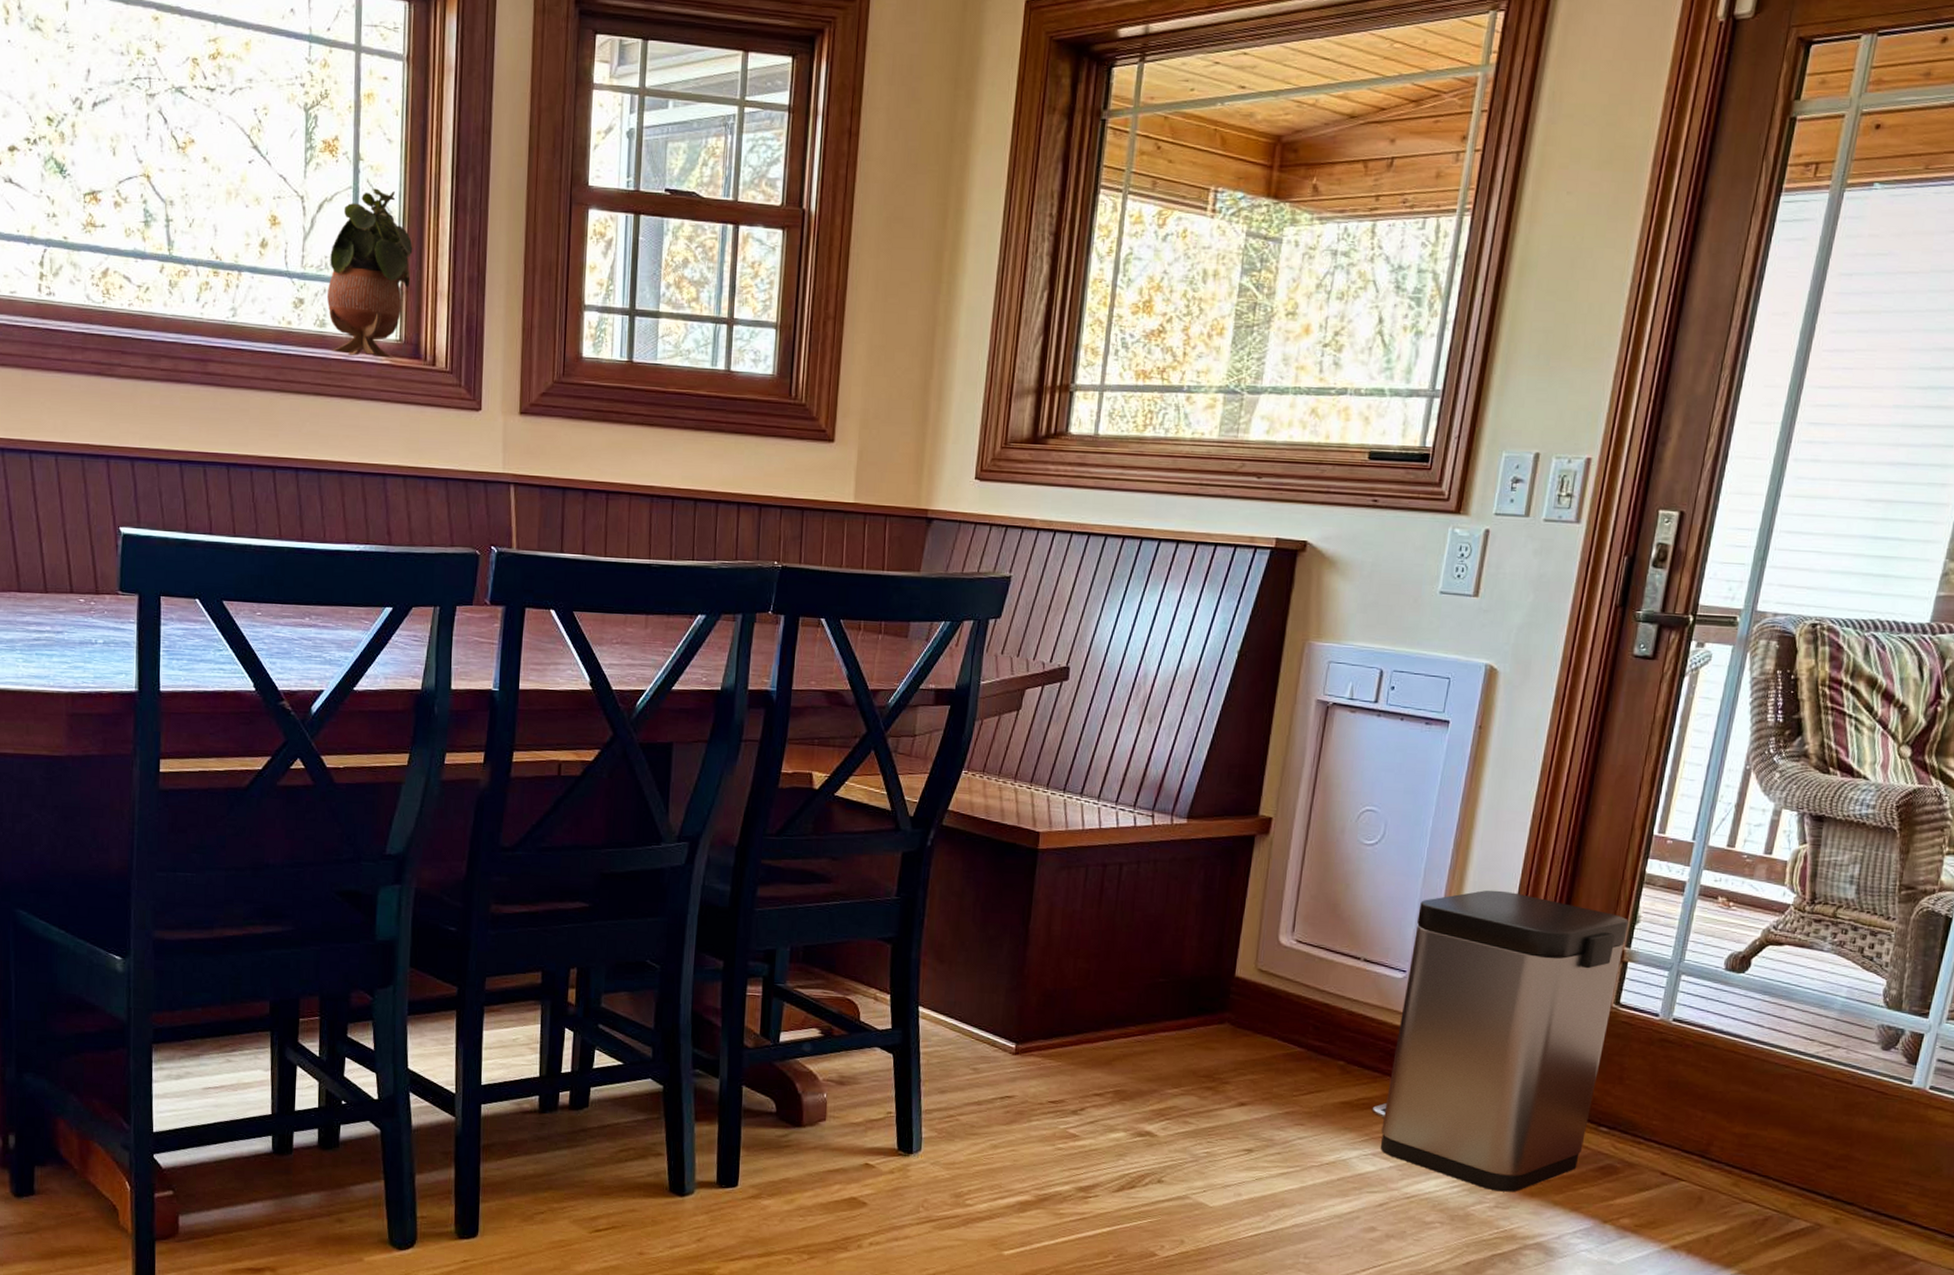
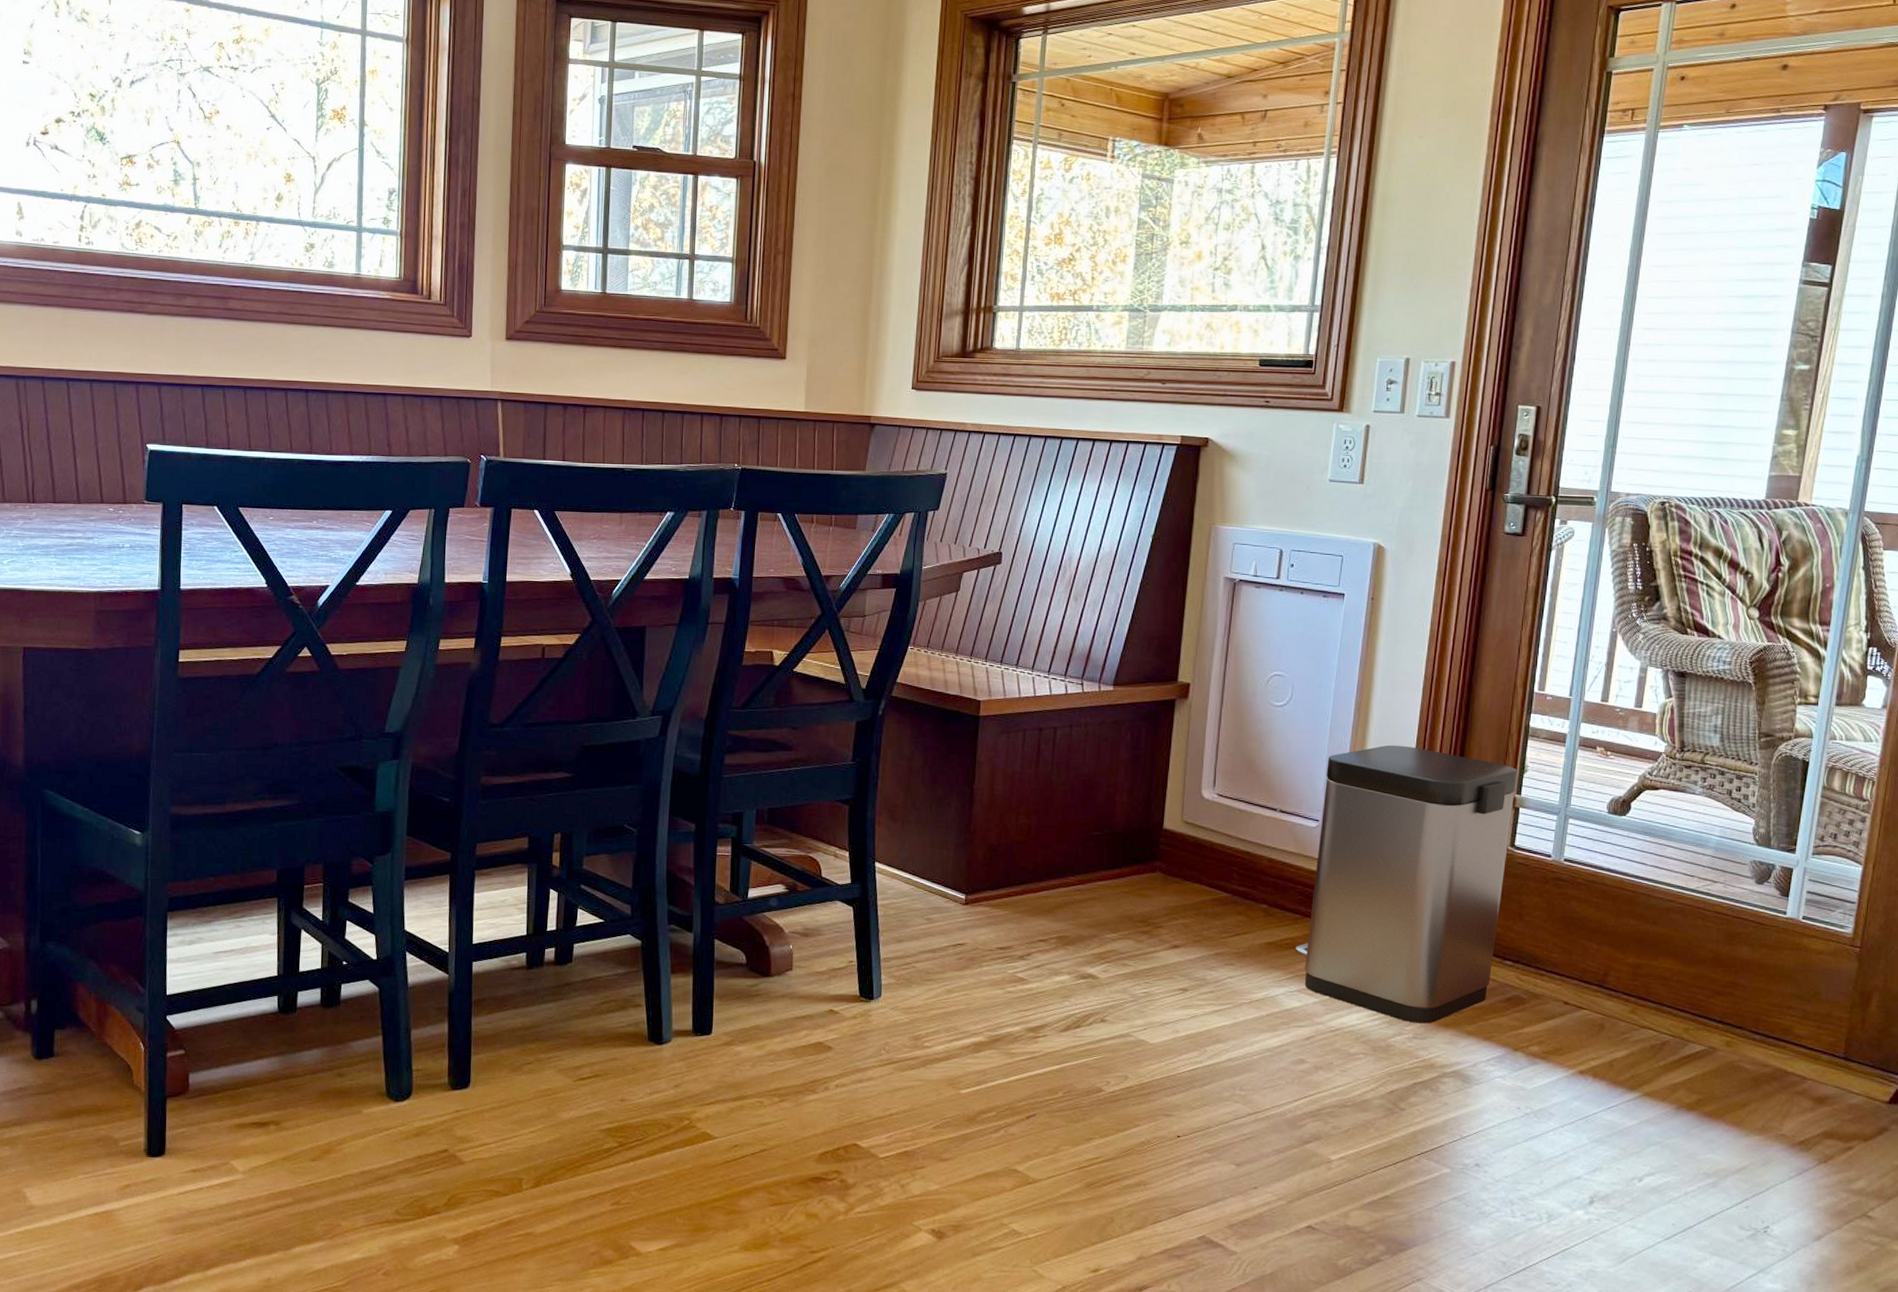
potted plant: present [327,188,413,359] -> none [335,149,411,294]

